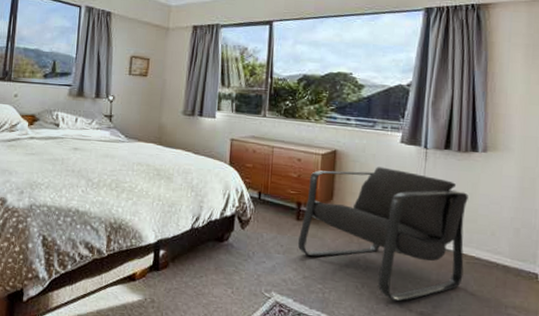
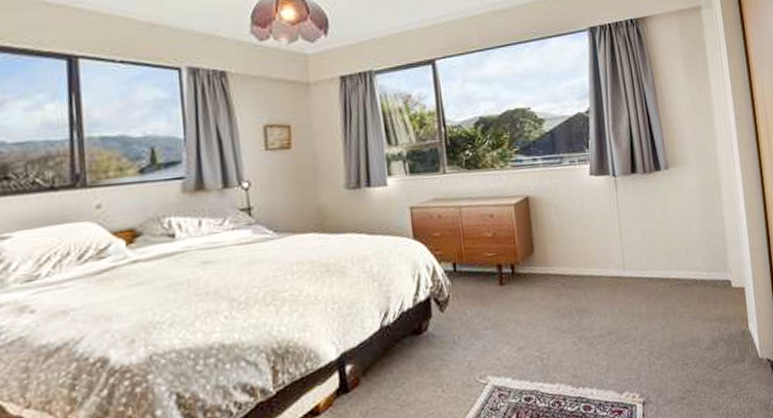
armchair: present [297,167,468,302] -> none [505,204,670,347]

